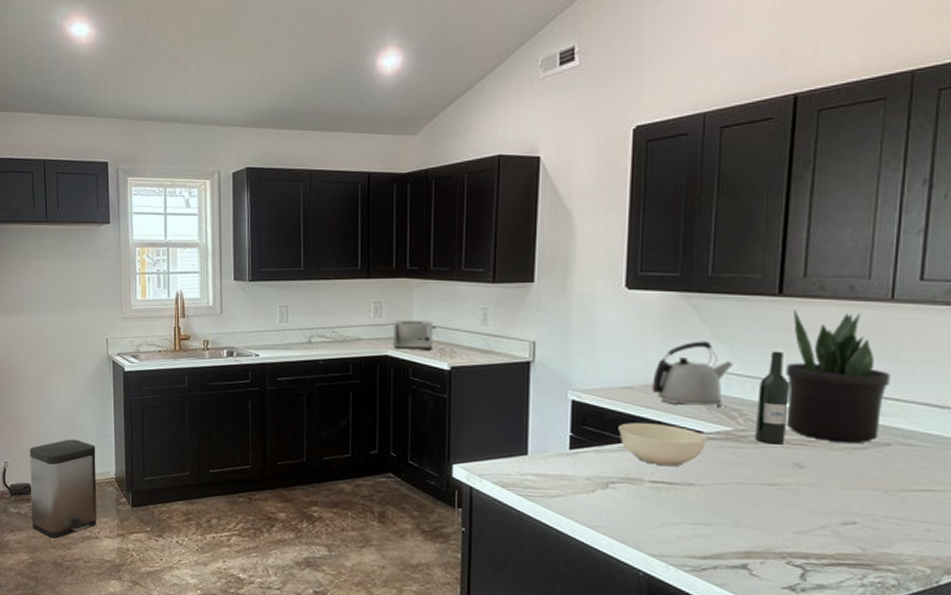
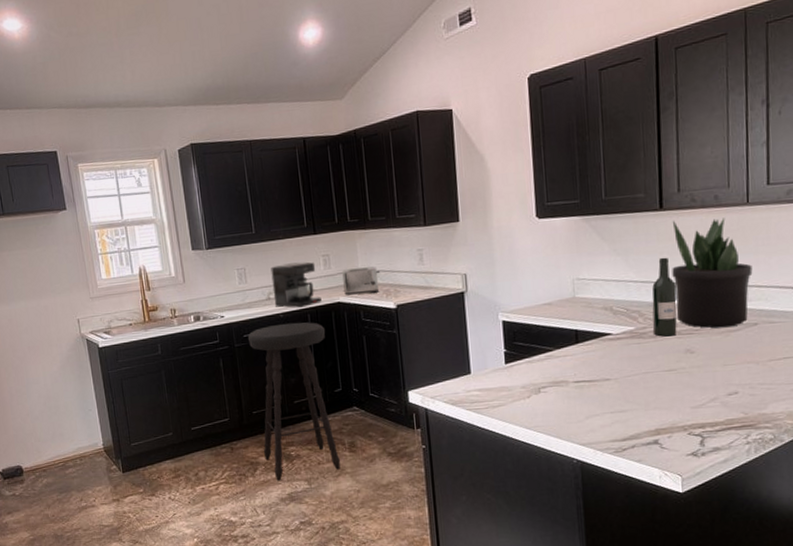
pedal bin: present [29,439,97,539] -> none [16,417,91,514]
music stool: none [282,371,368,542] -> present [248,322,341,481]
coffee maker: none [315,306,367,356] -> present [270,261,322,308]
bowl: present [618,422,707,467] -> none [543,331,616,368]
kettle: present [652,341,735,406] -> none [567,256,631,314]

